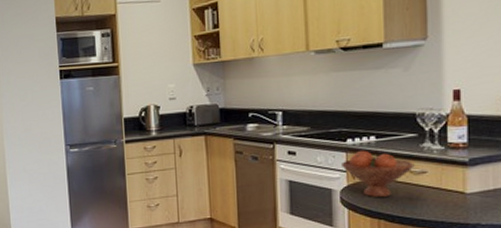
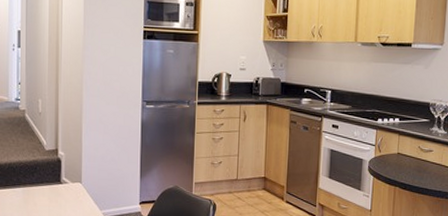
fruit bowl: present [342,150,415,197] -> none [372,129,425,168]

